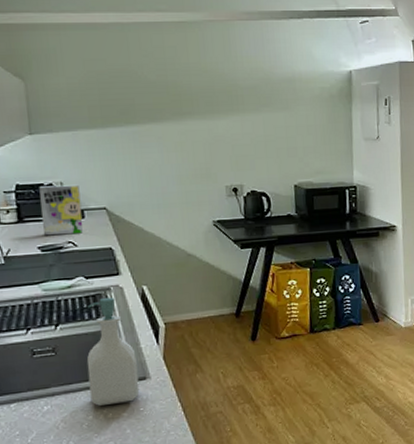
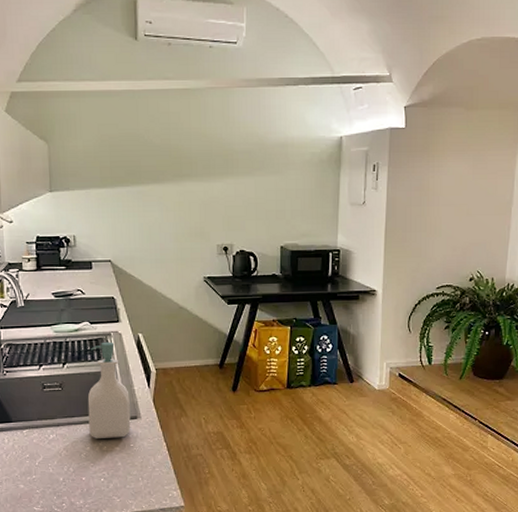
cereal box: present [39,184,84,236] -> none [55,238,91,284]

